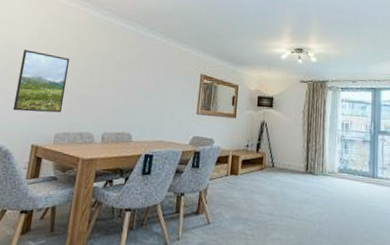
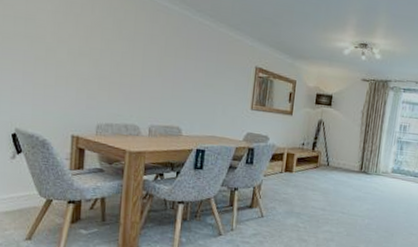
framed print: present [13,50,70,113] -> none [45,27,106,102]

